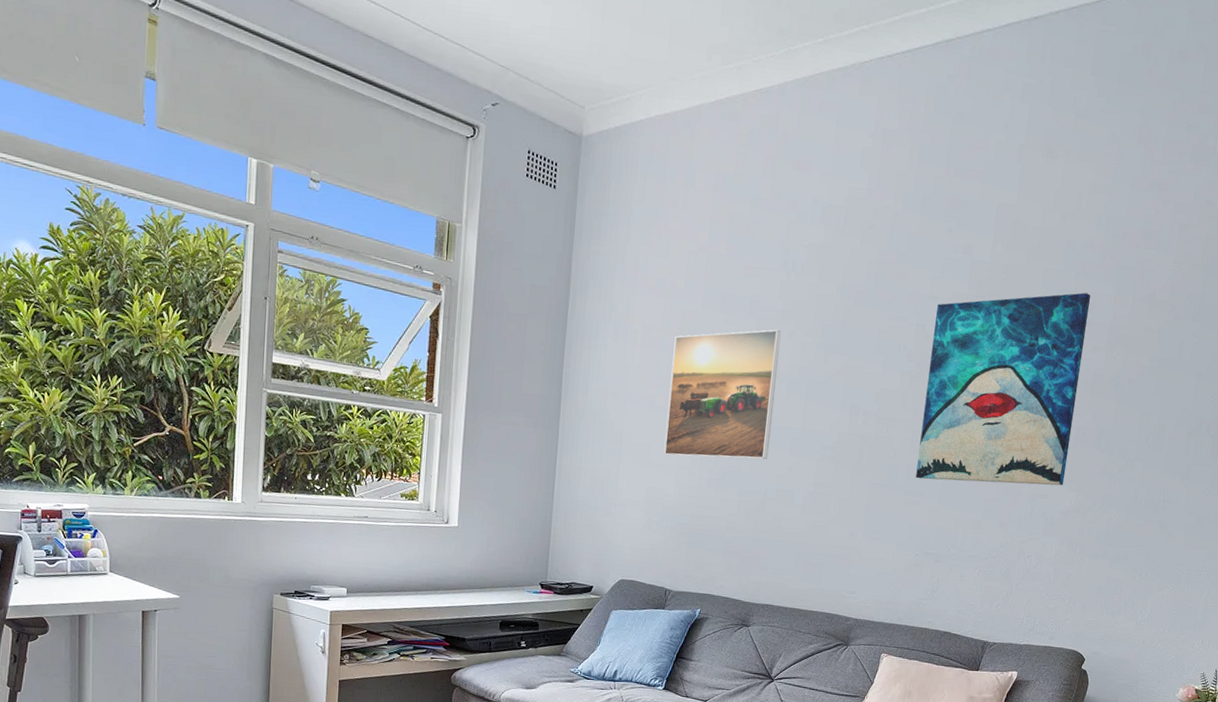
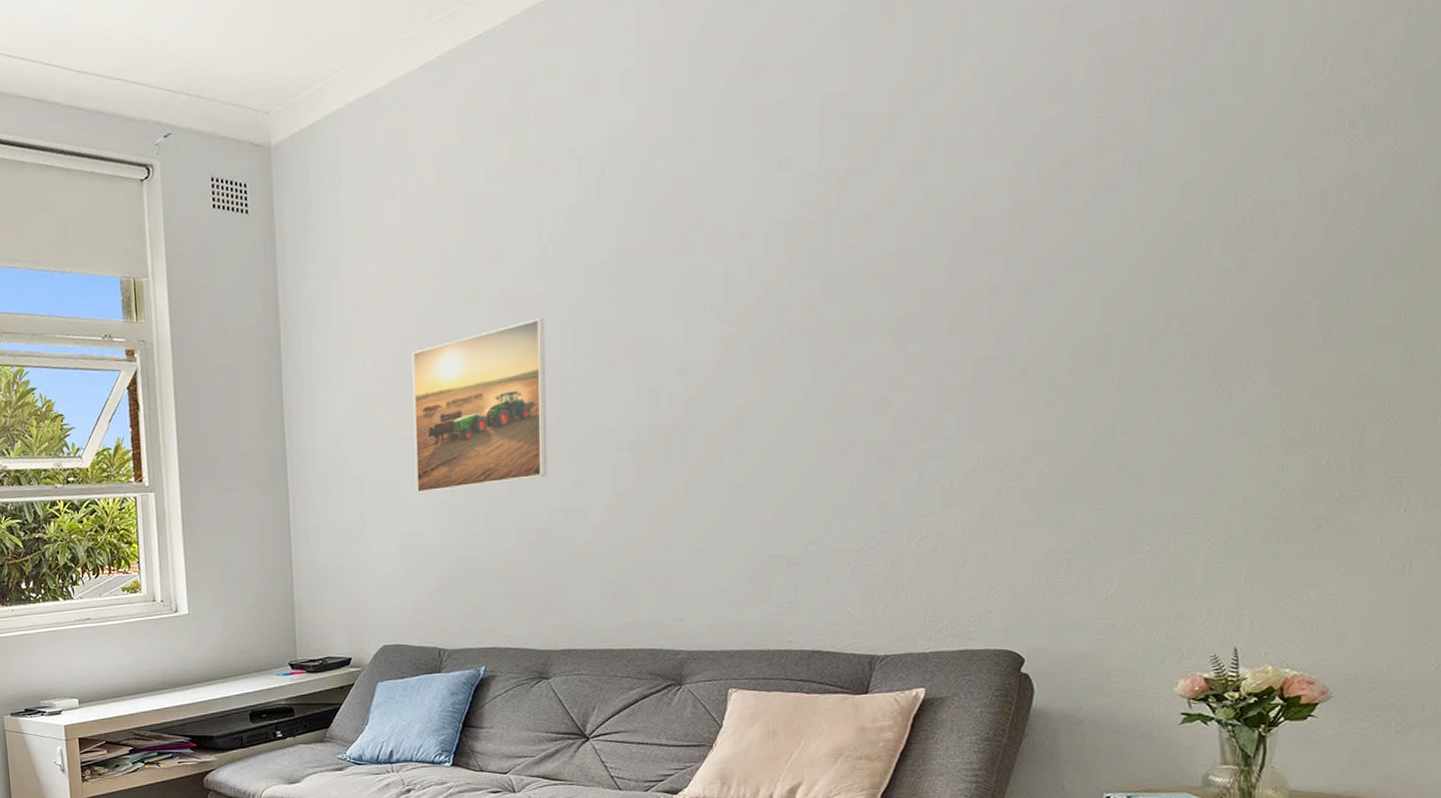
wall art: present [916,292,1091,486] -> none [748,181,974,466]

